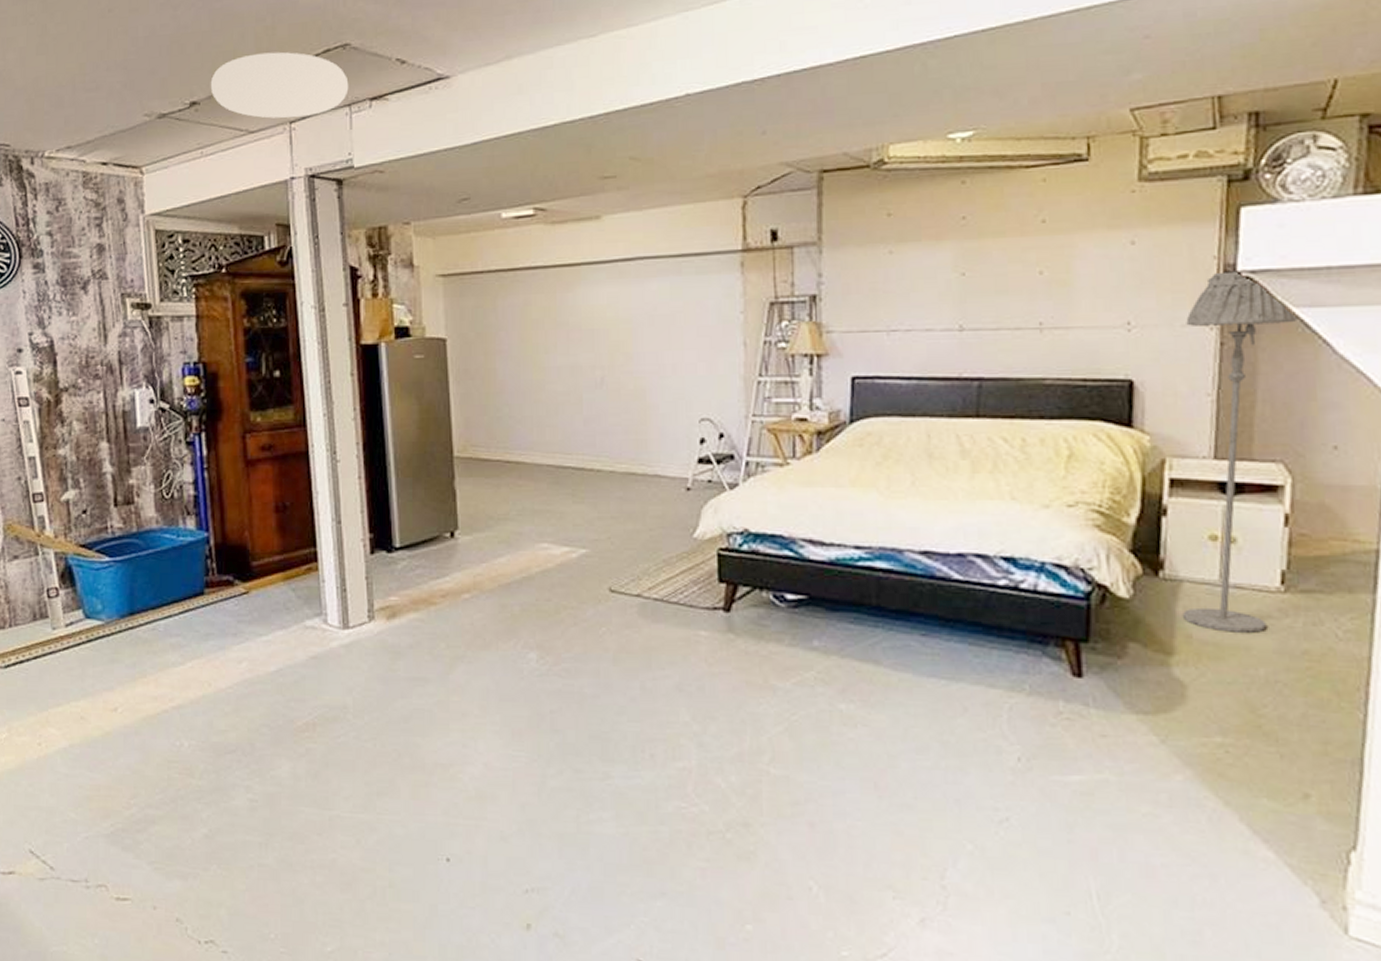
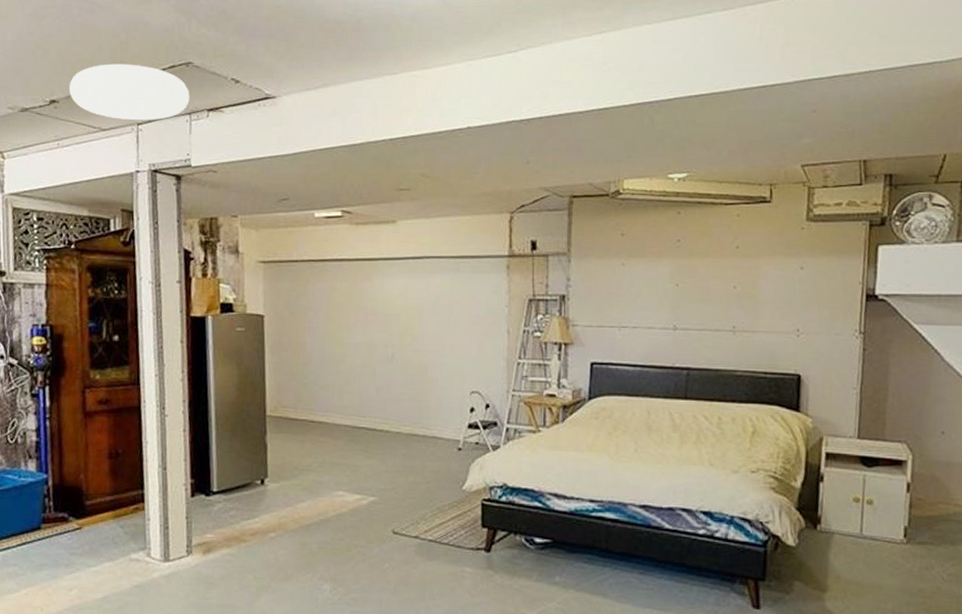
floor lamp: present [1183,271,1300,633] -> none [834,294,919,575]

